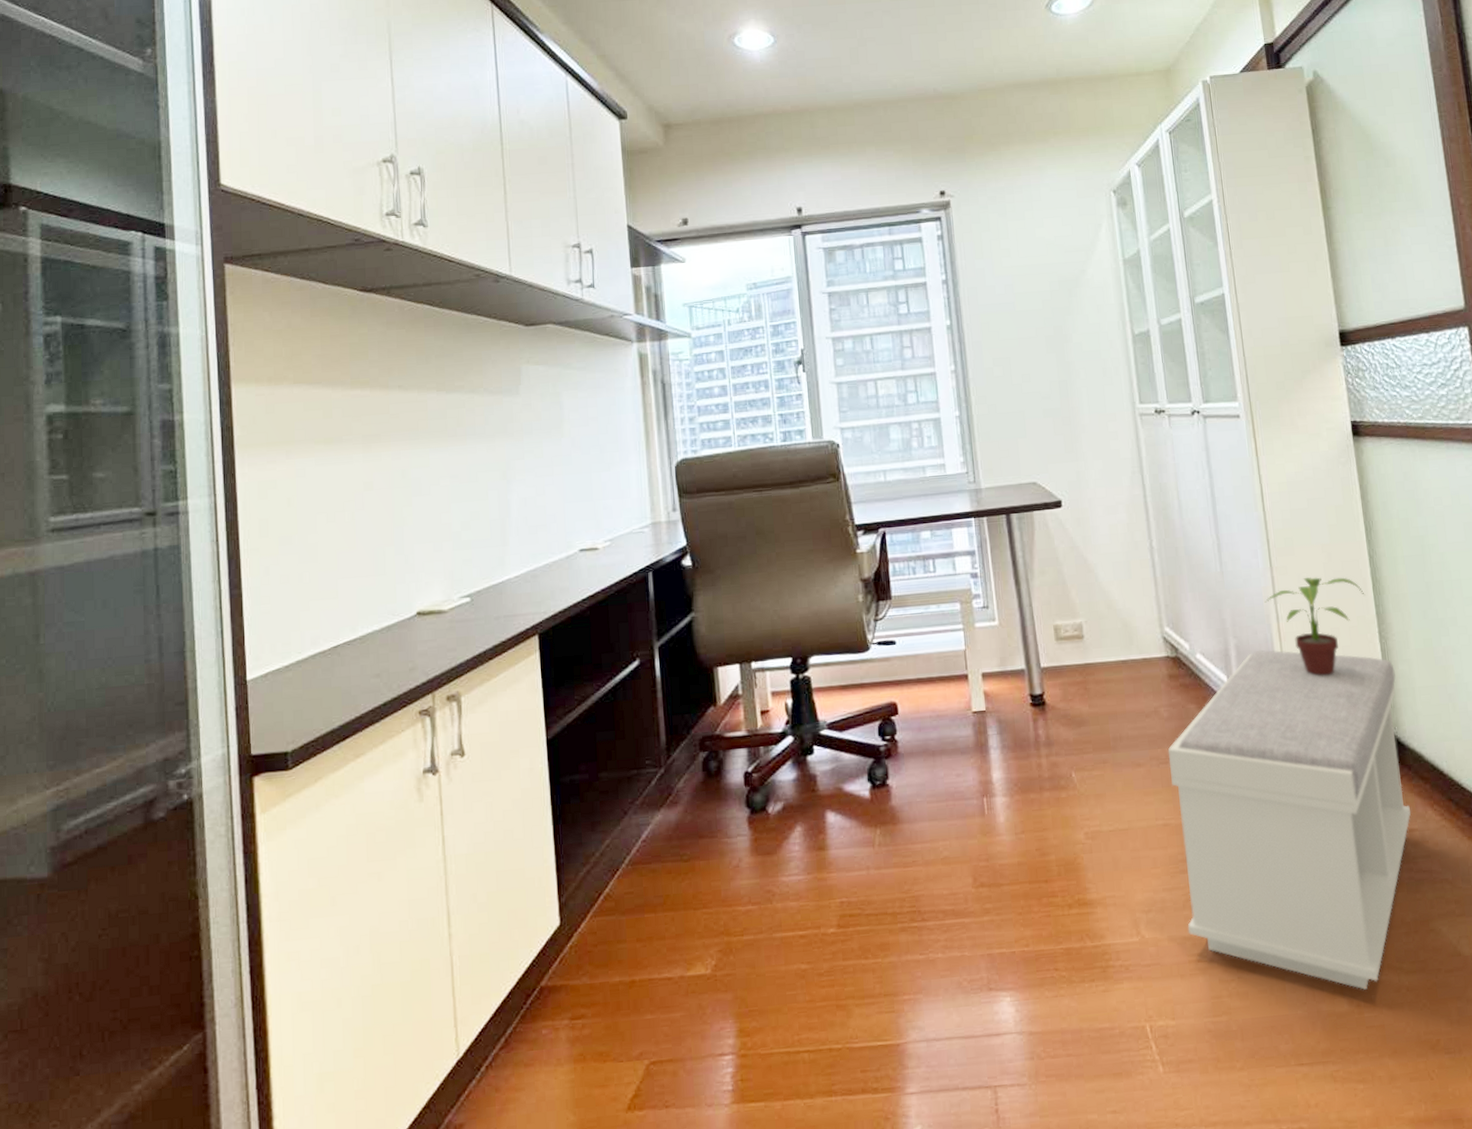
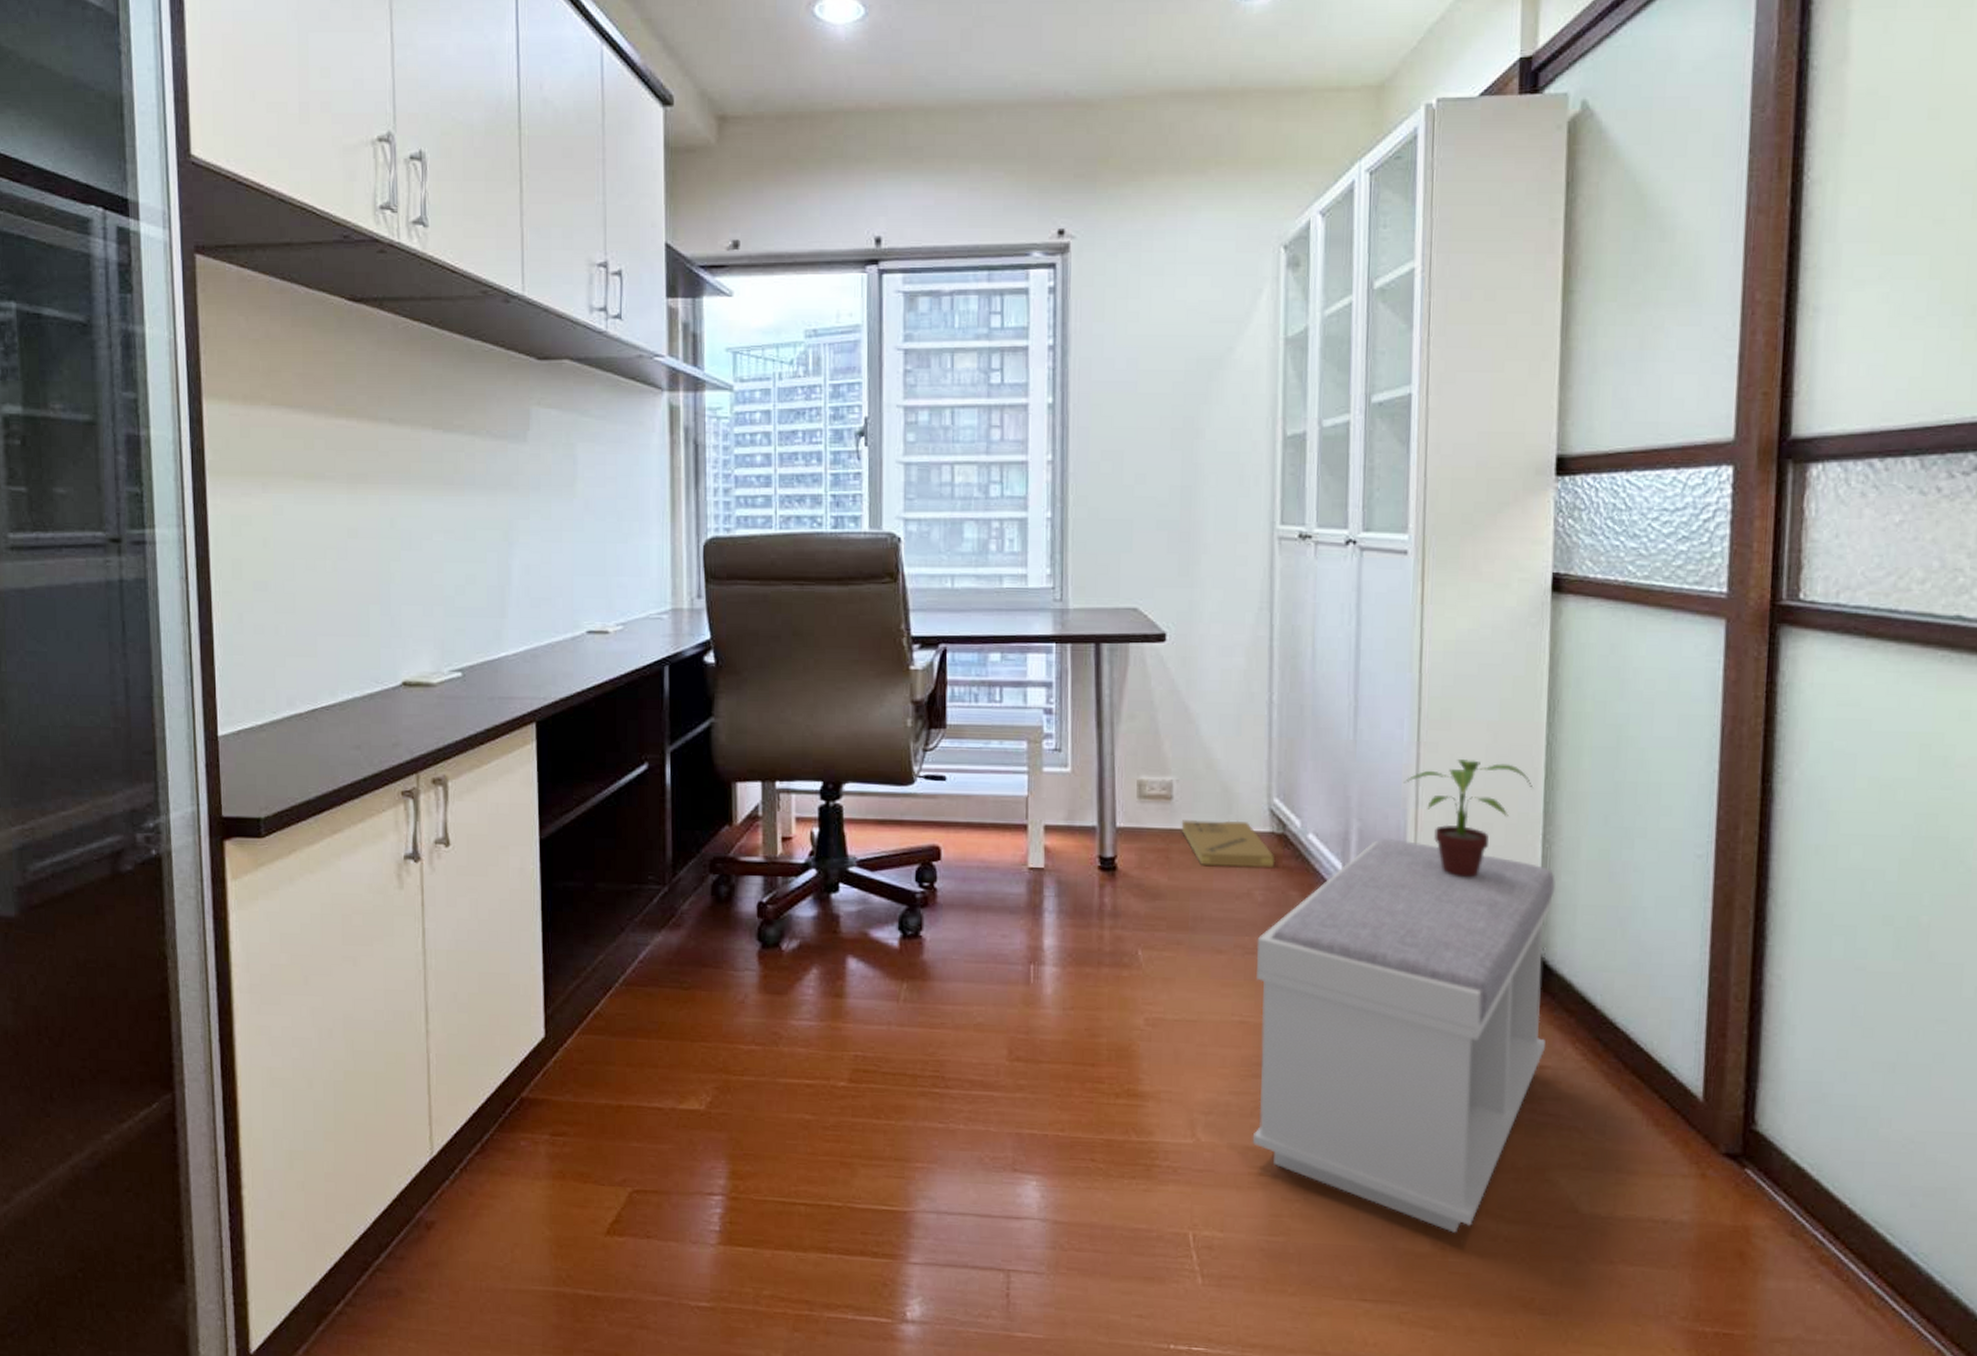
cardboard box: none [1093,650,1173,692] -> present [1181,820,1275,867]

